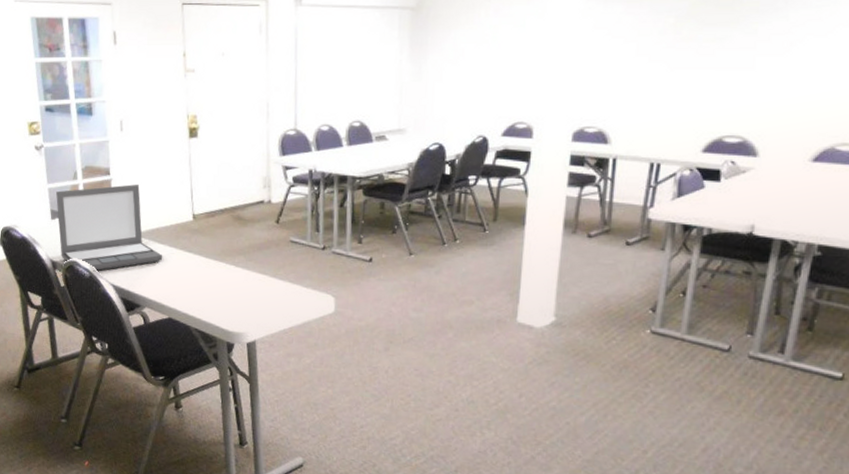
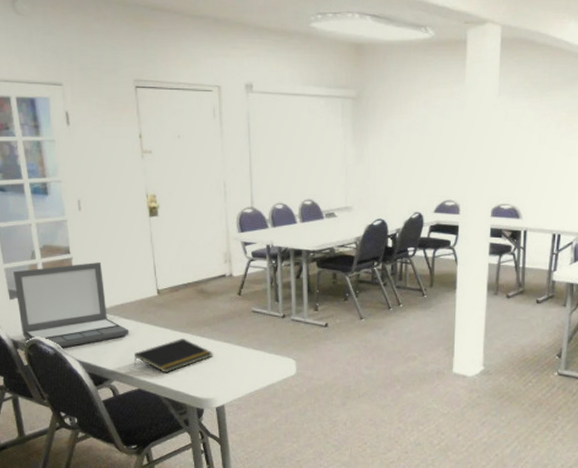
notepad: none [166,267,247,303] -> present [134,338,213,373]

